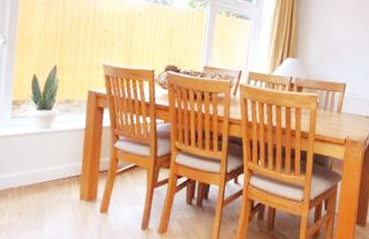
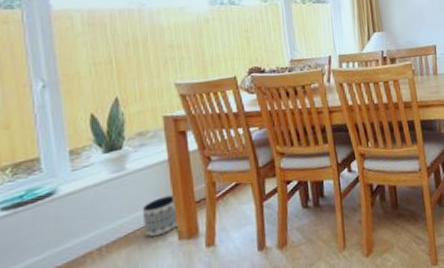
planter: none [55,159,84,191] -> present [141,195,179,237]

